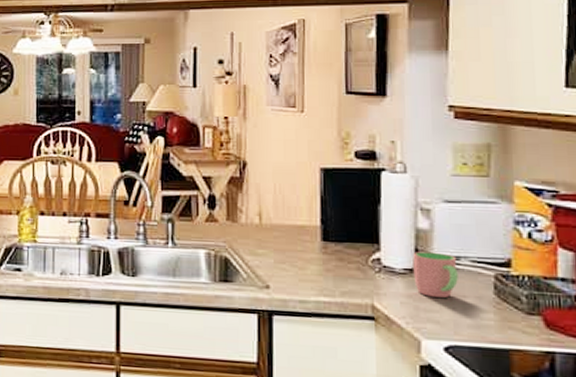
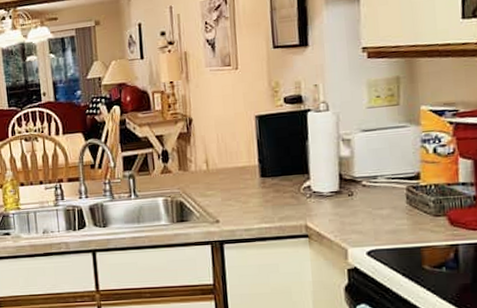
cup: present [413,251,458,298] -> none [337,174,376,212]

